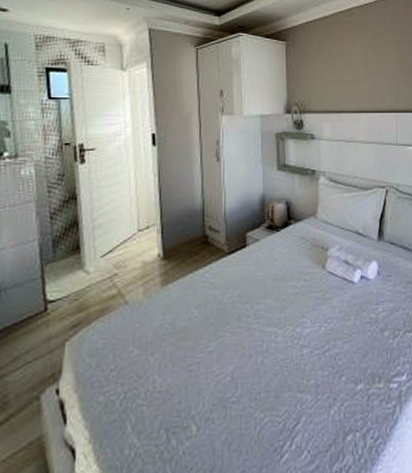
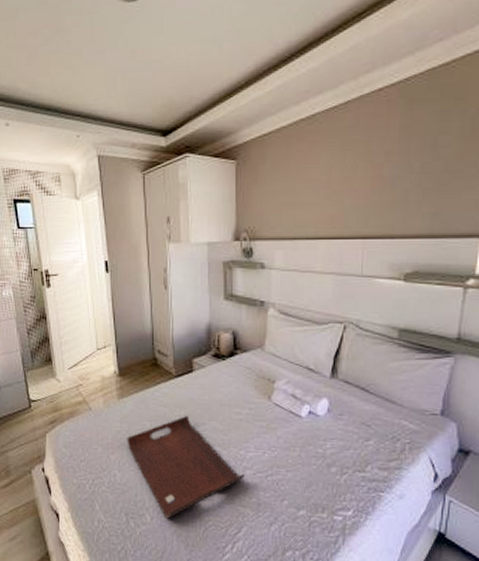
serving tray: none [170,295,302,425] -> present [127,415,245,519]

